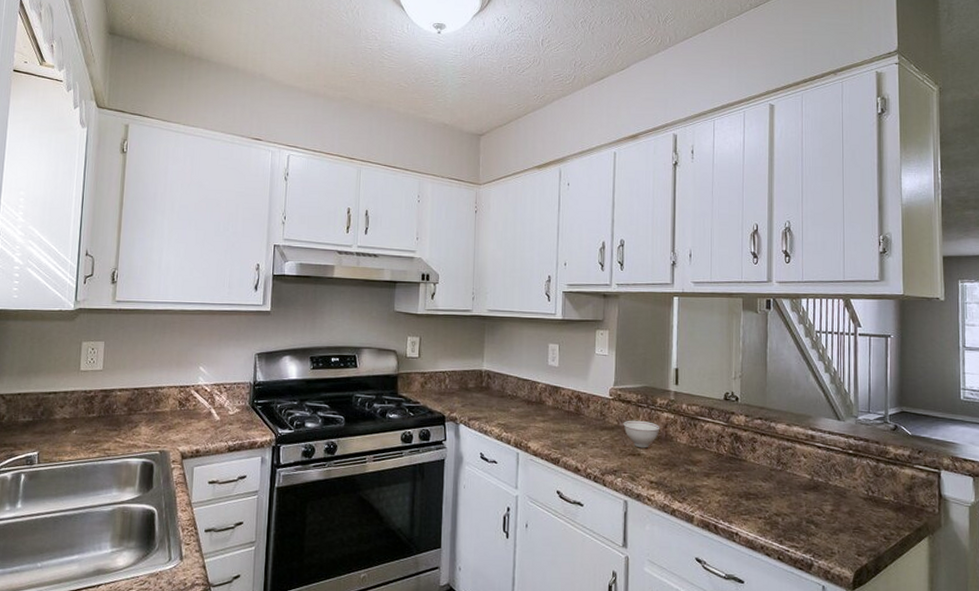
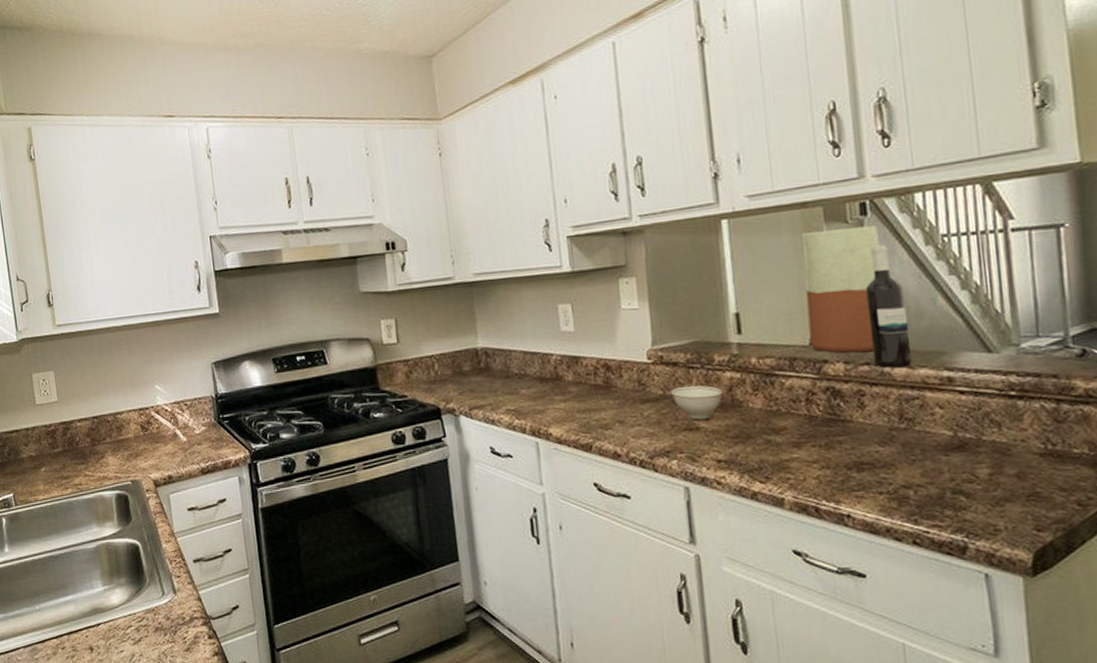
vase: none [723,316,777,410] -> present [801,225,881,354]
wine bottle: none [764,332,790,424] -> present [865,244,913,368]

